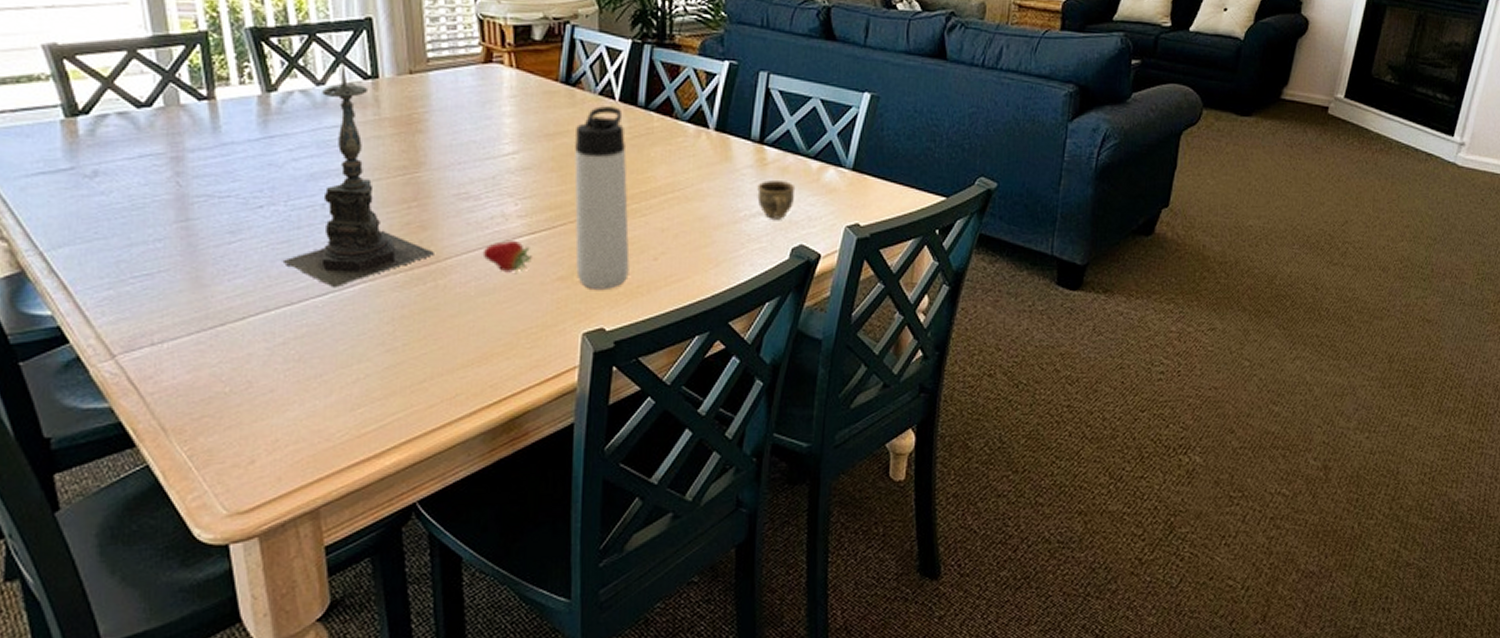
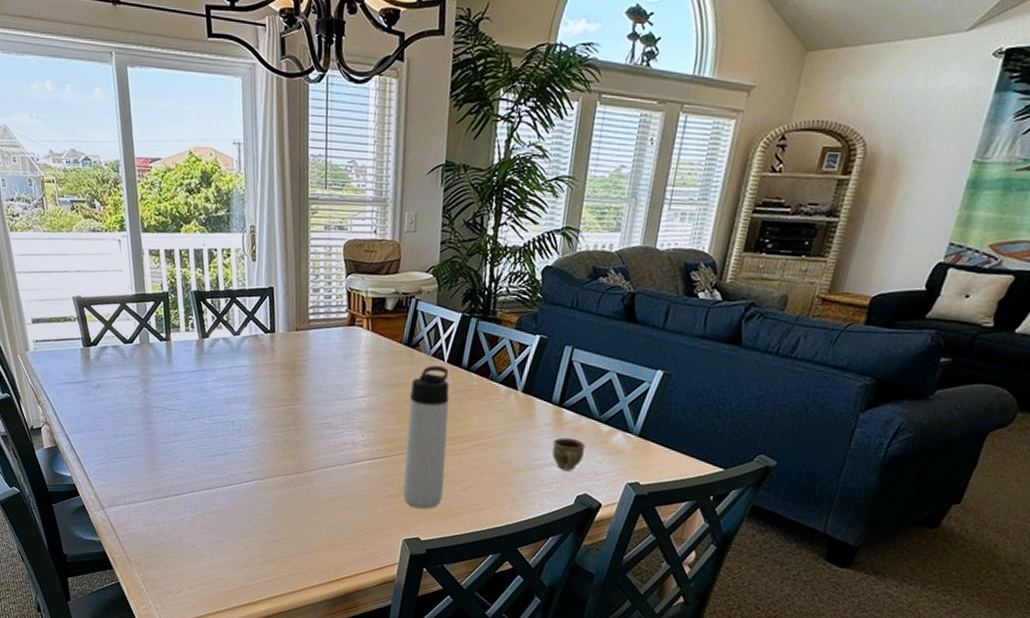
candle holder: present [282,59,436,288] -> none [204,317,304,482]
fruit: present [482,239,532,274] -> none [336,462,371,488]

